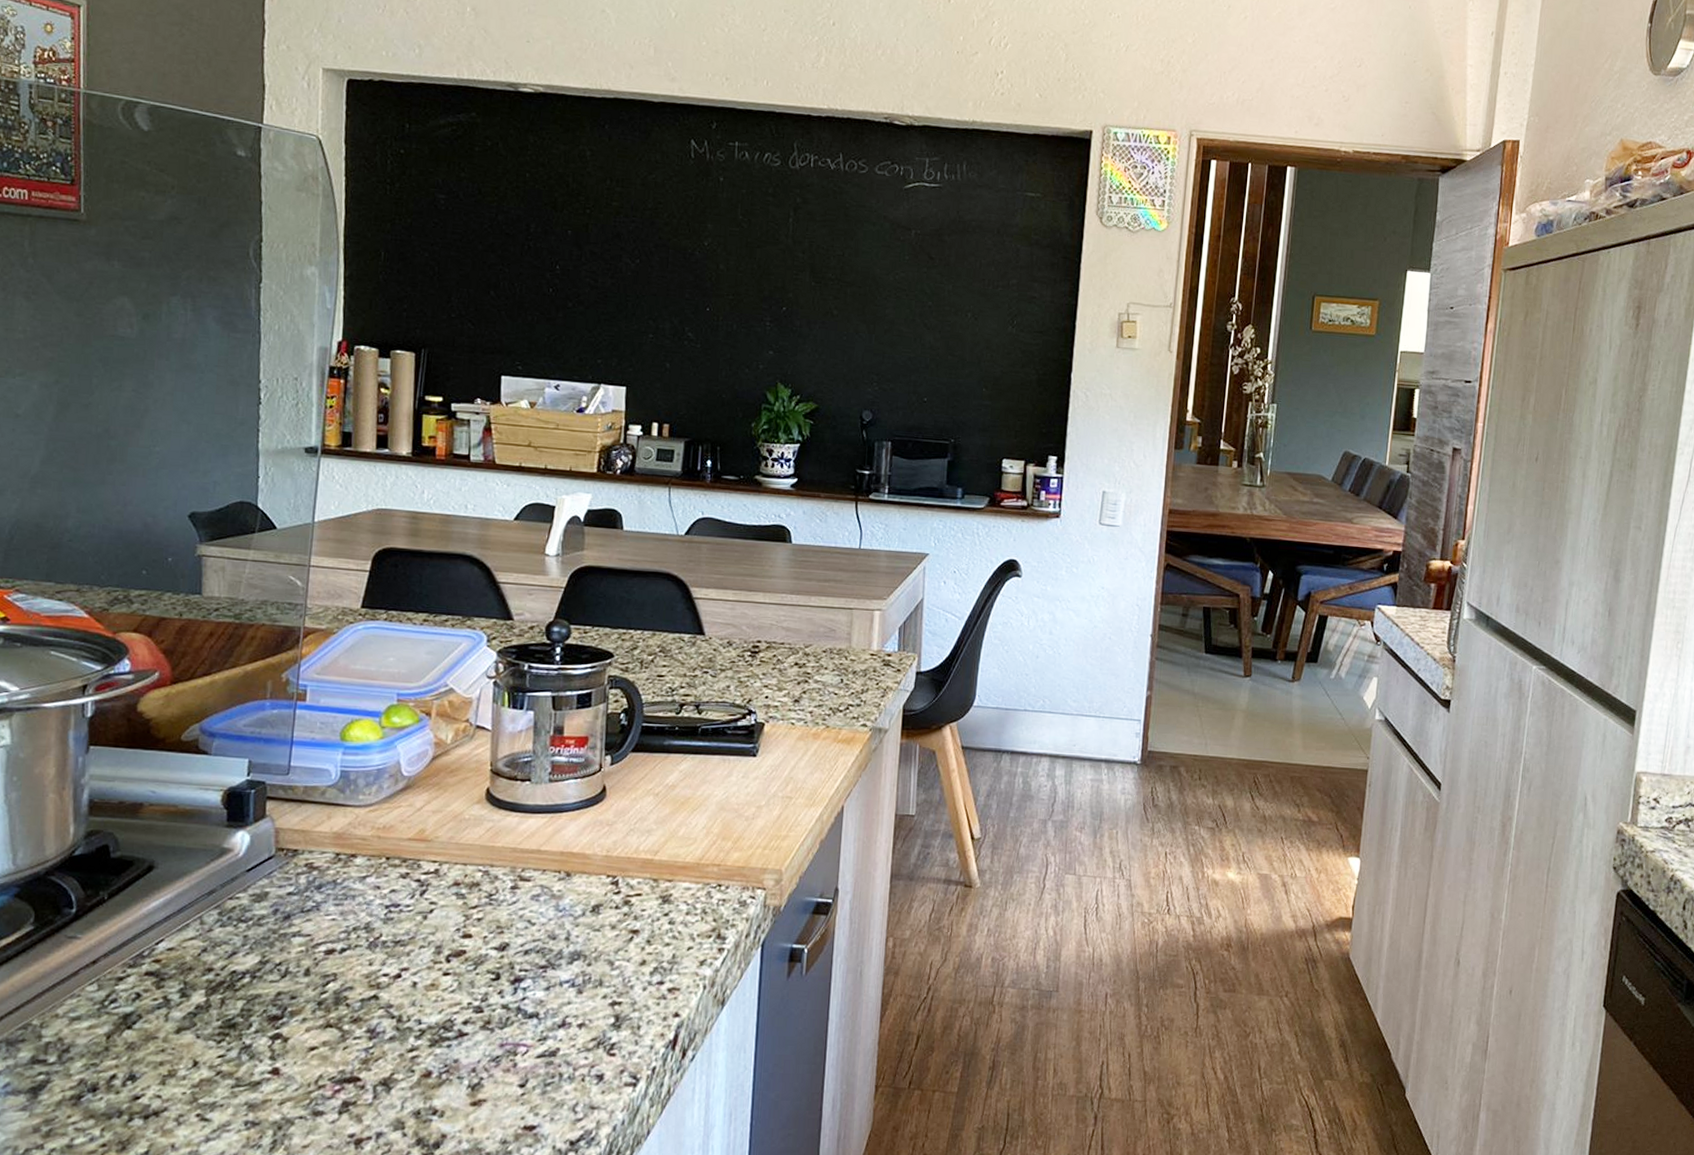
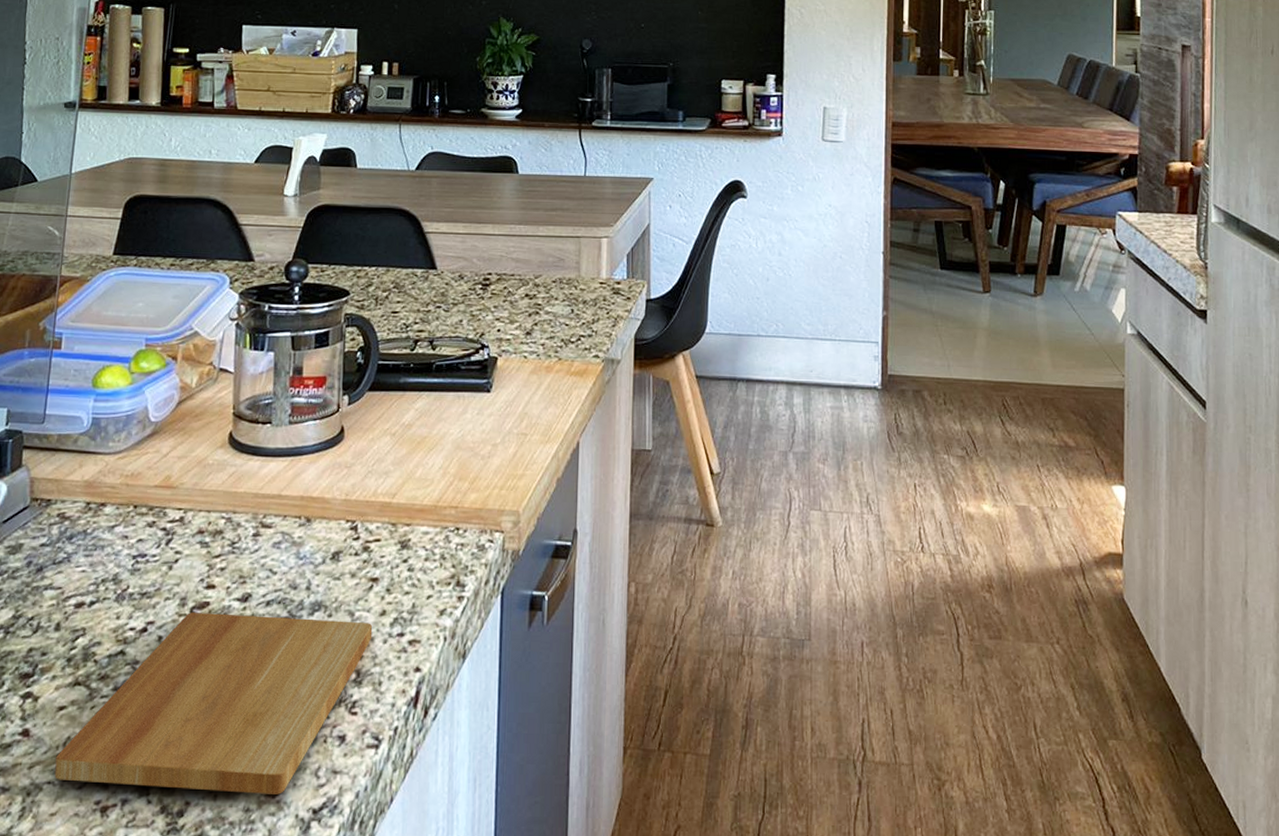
cutting board: none [306,960,633,1128] -> present [54,612,373,795]

